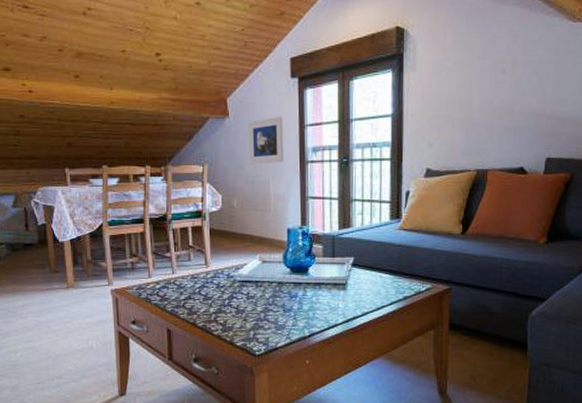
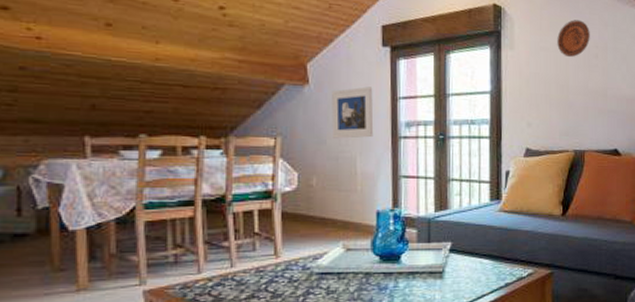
decorative plate: none [461,35,498,75] -> present [557,19,590,58]

